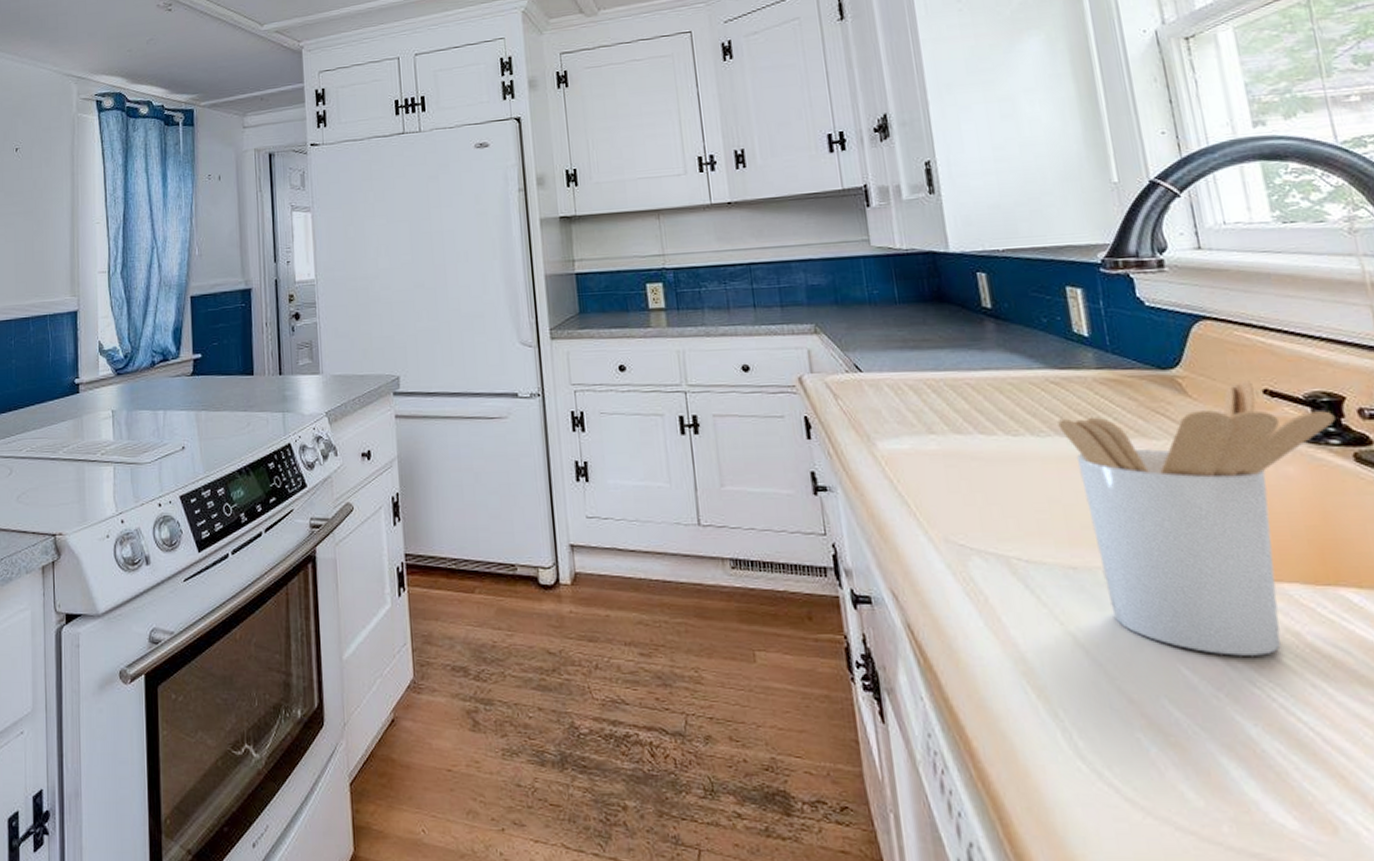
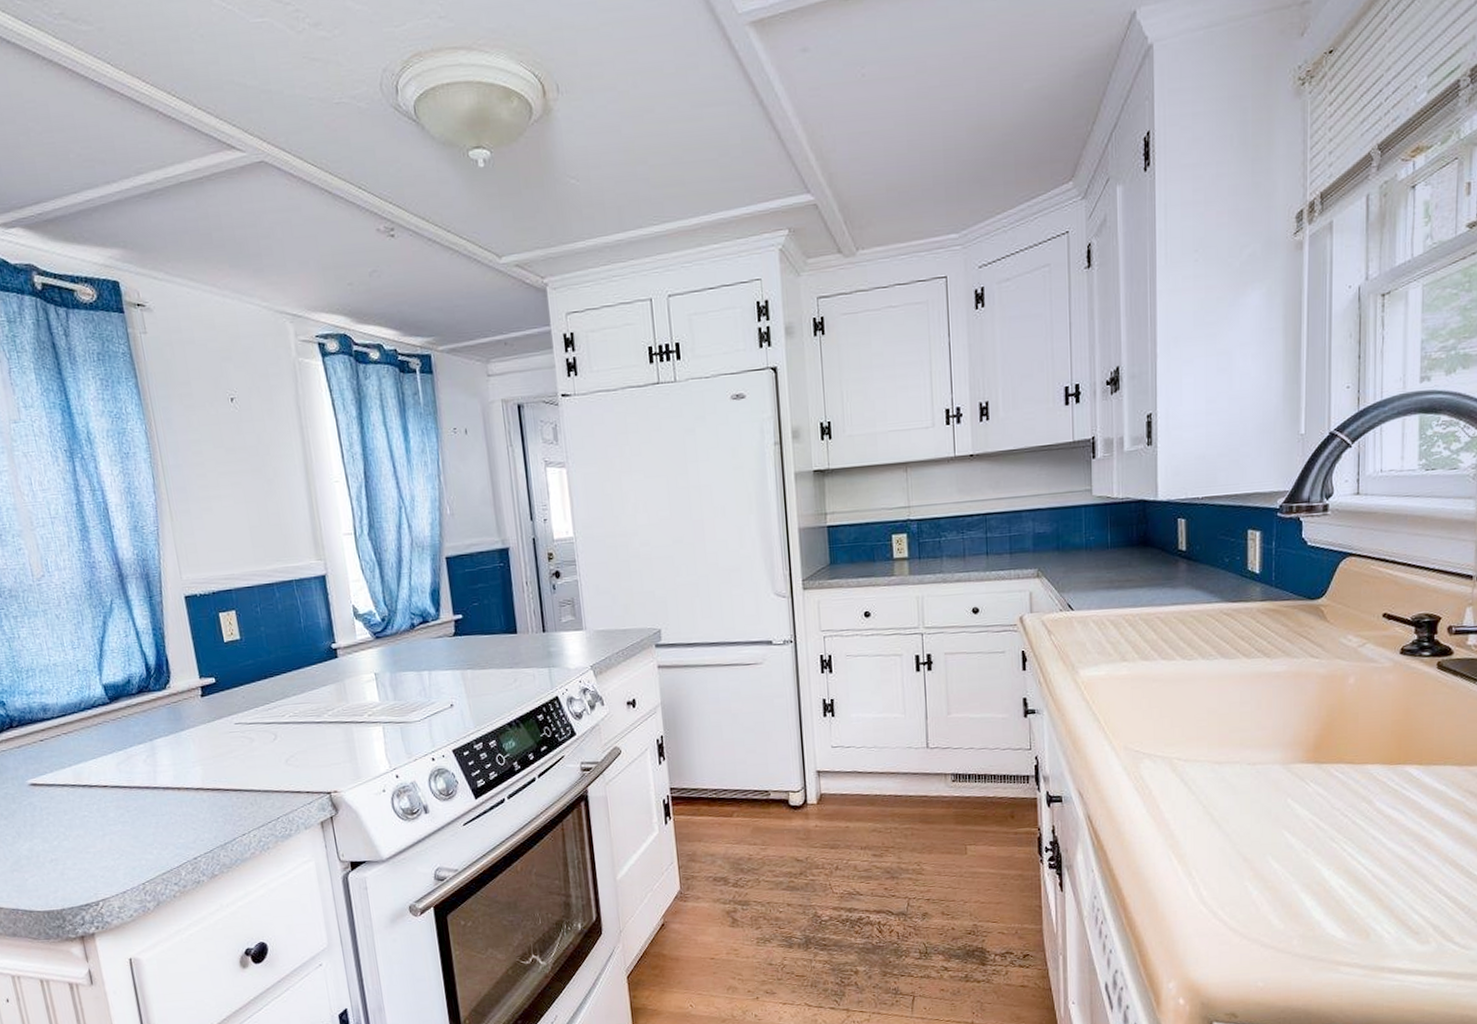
utensil holder: present [1058,380,1336,656] -> none [1225,606,1430,821]

